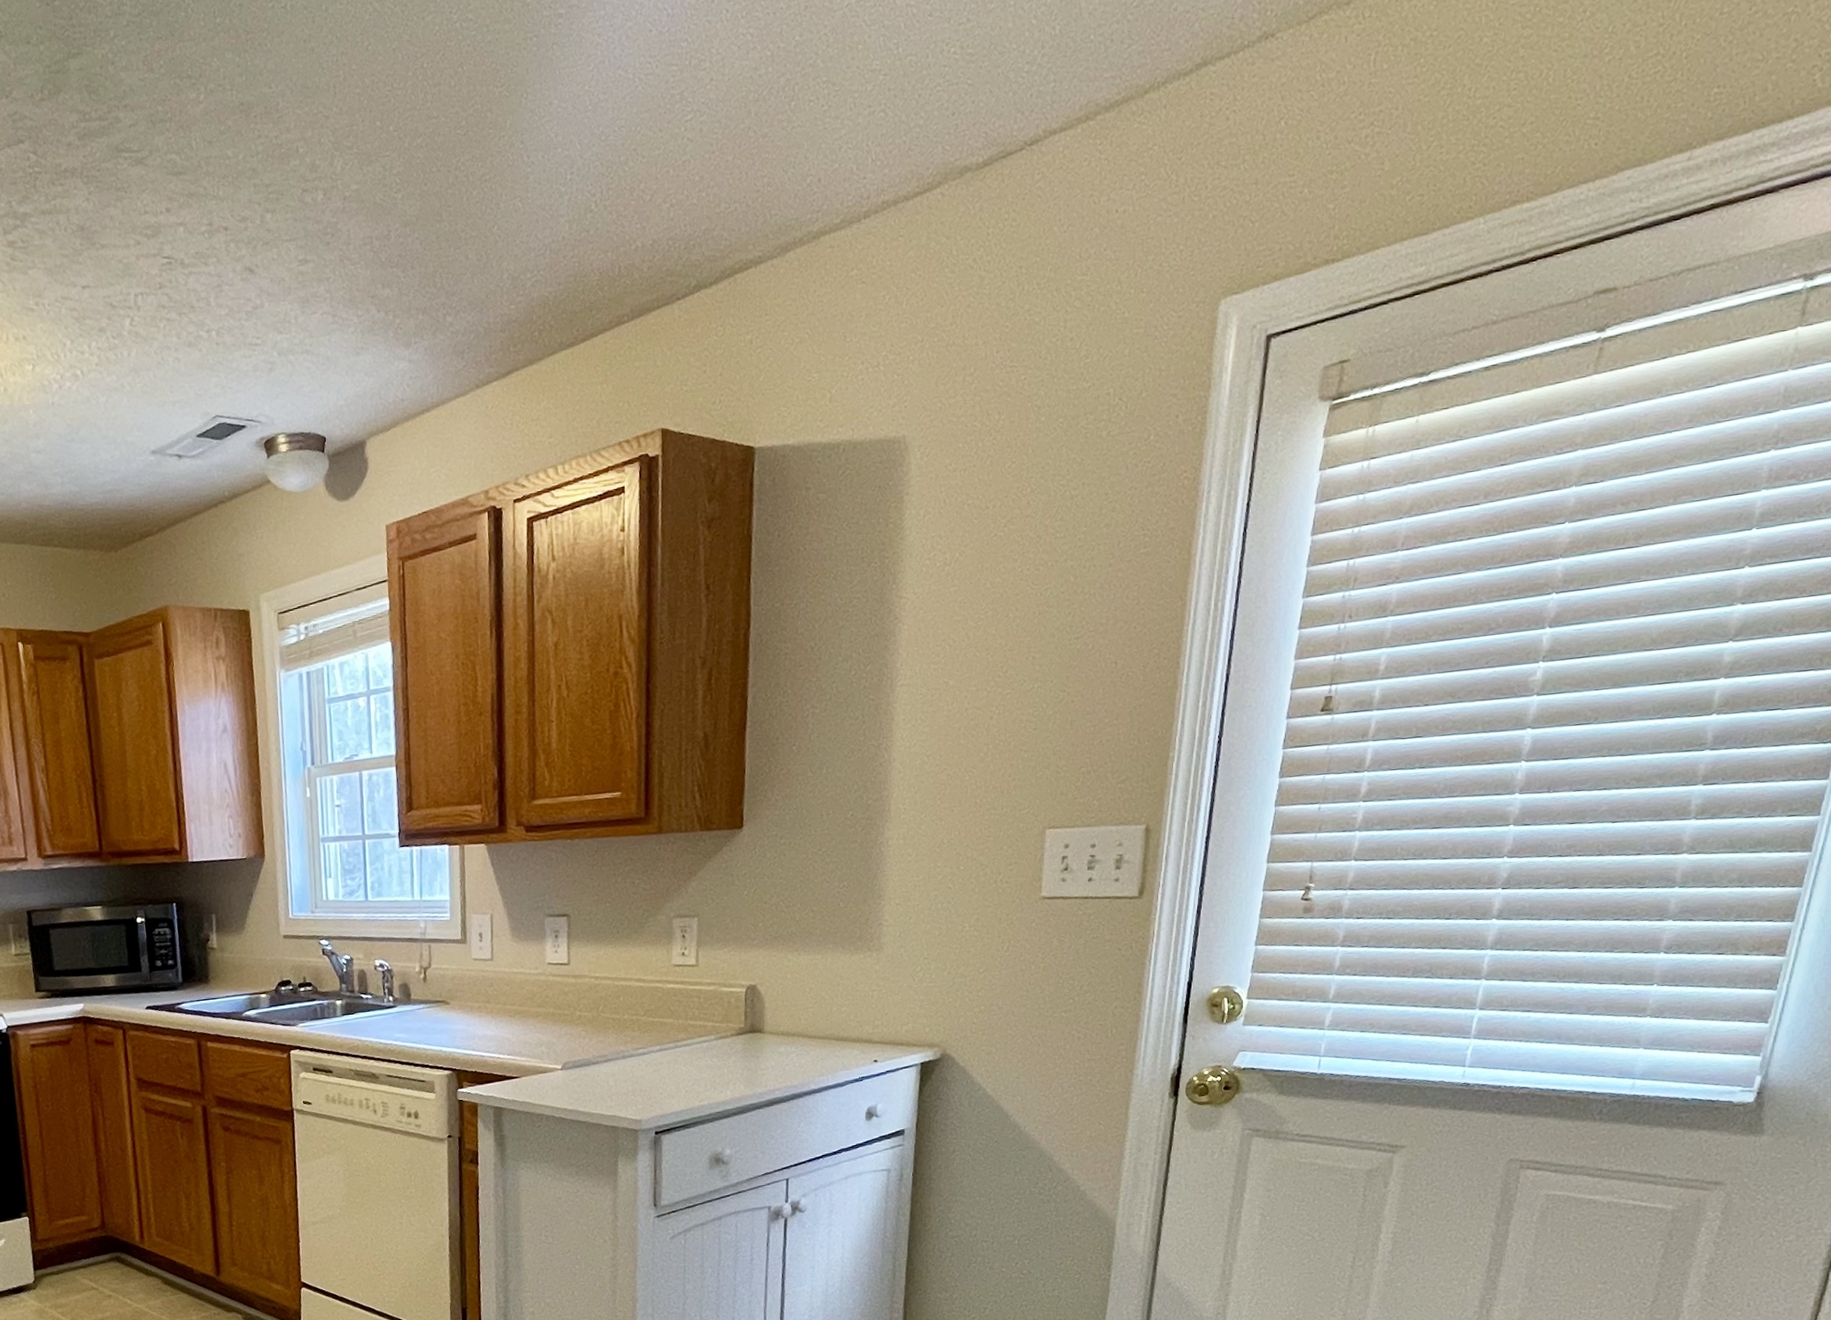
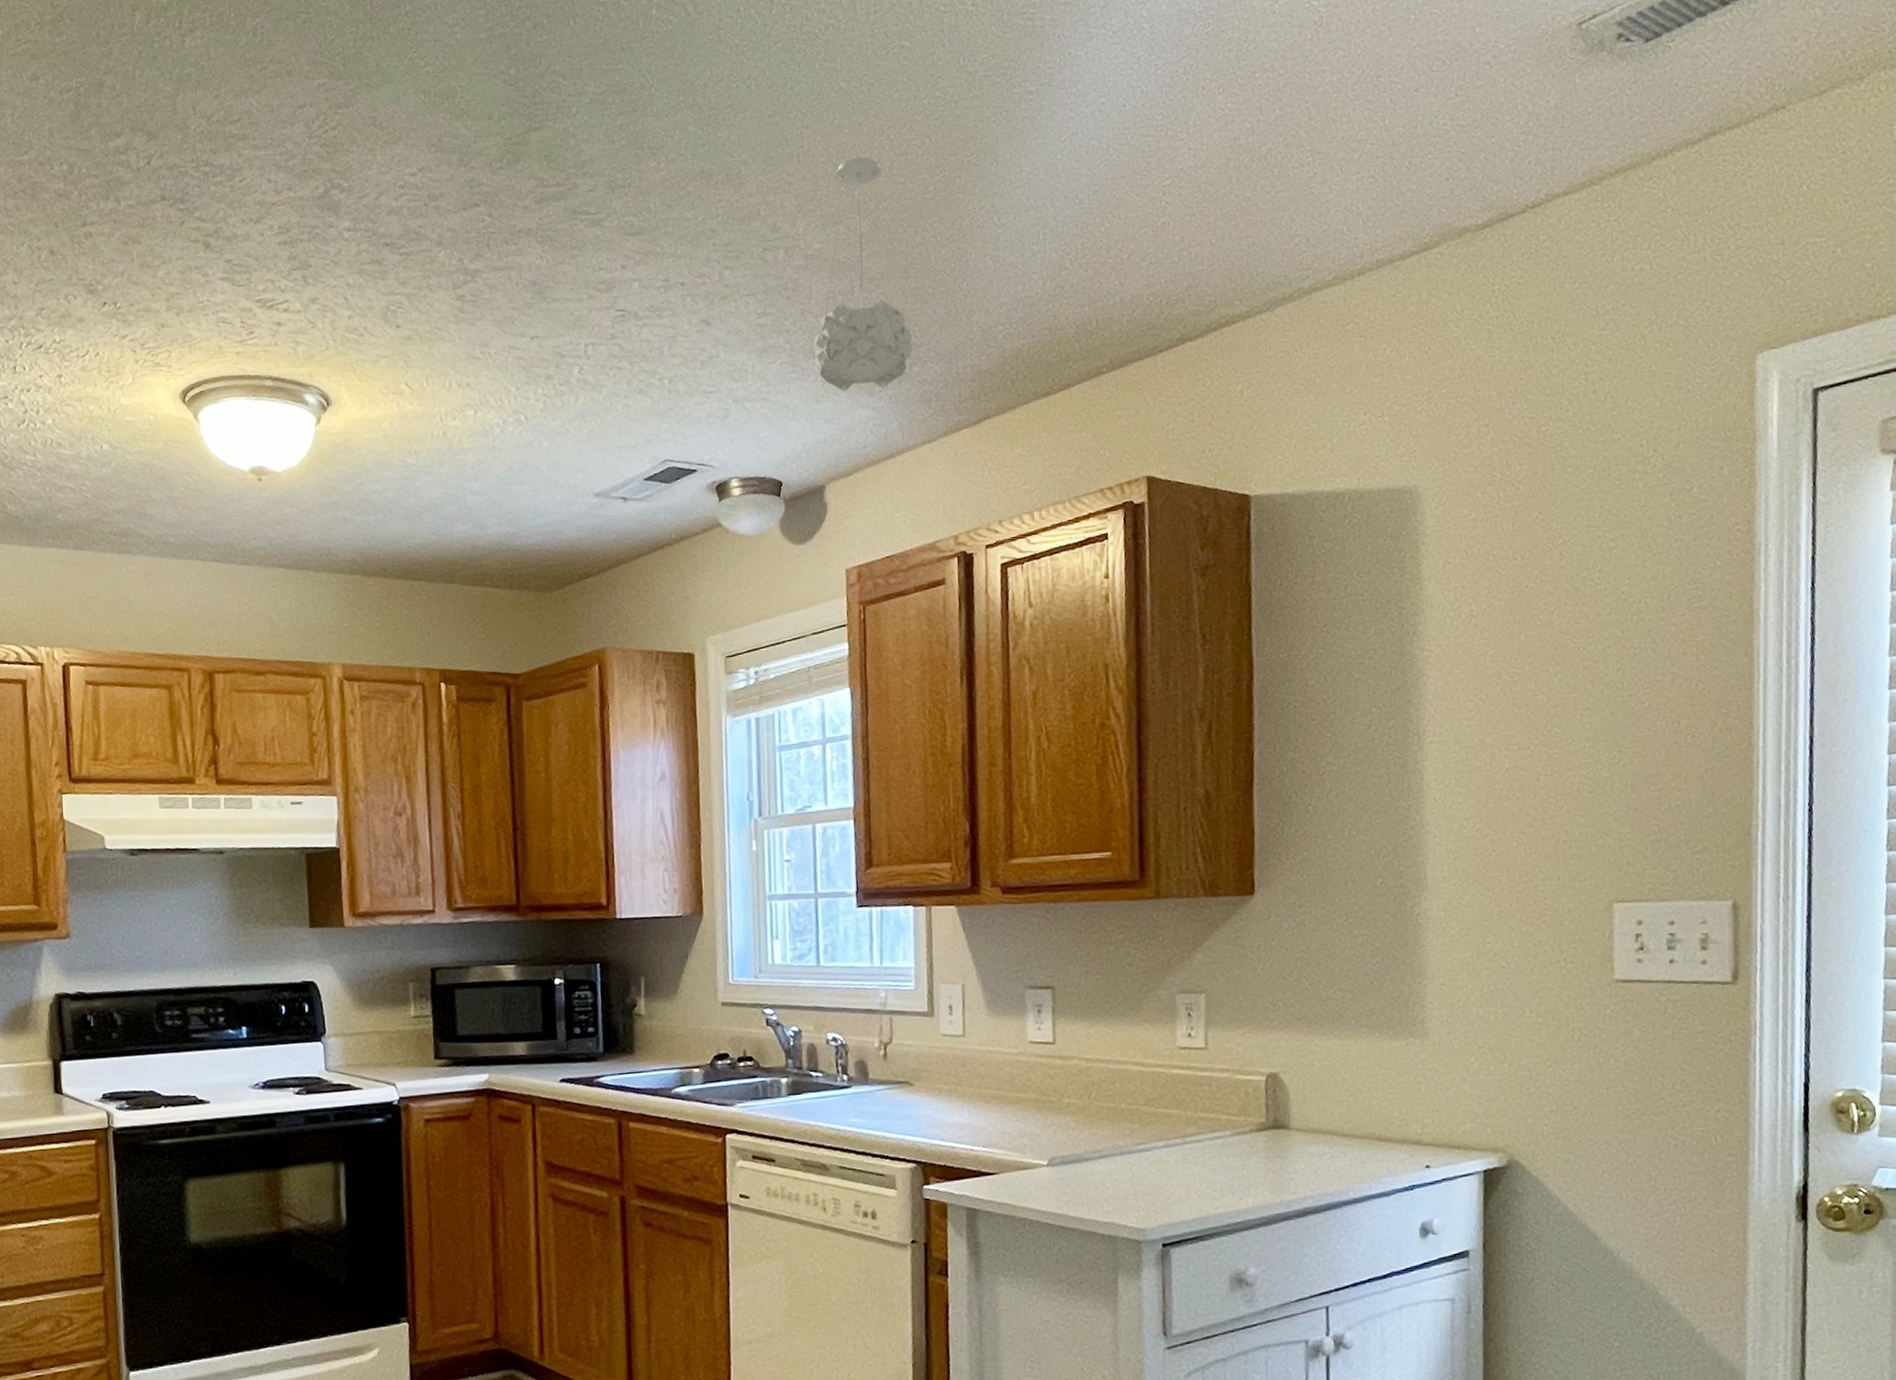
pendant light: none [352,87,446,344] -> present [813,157,912,392]

